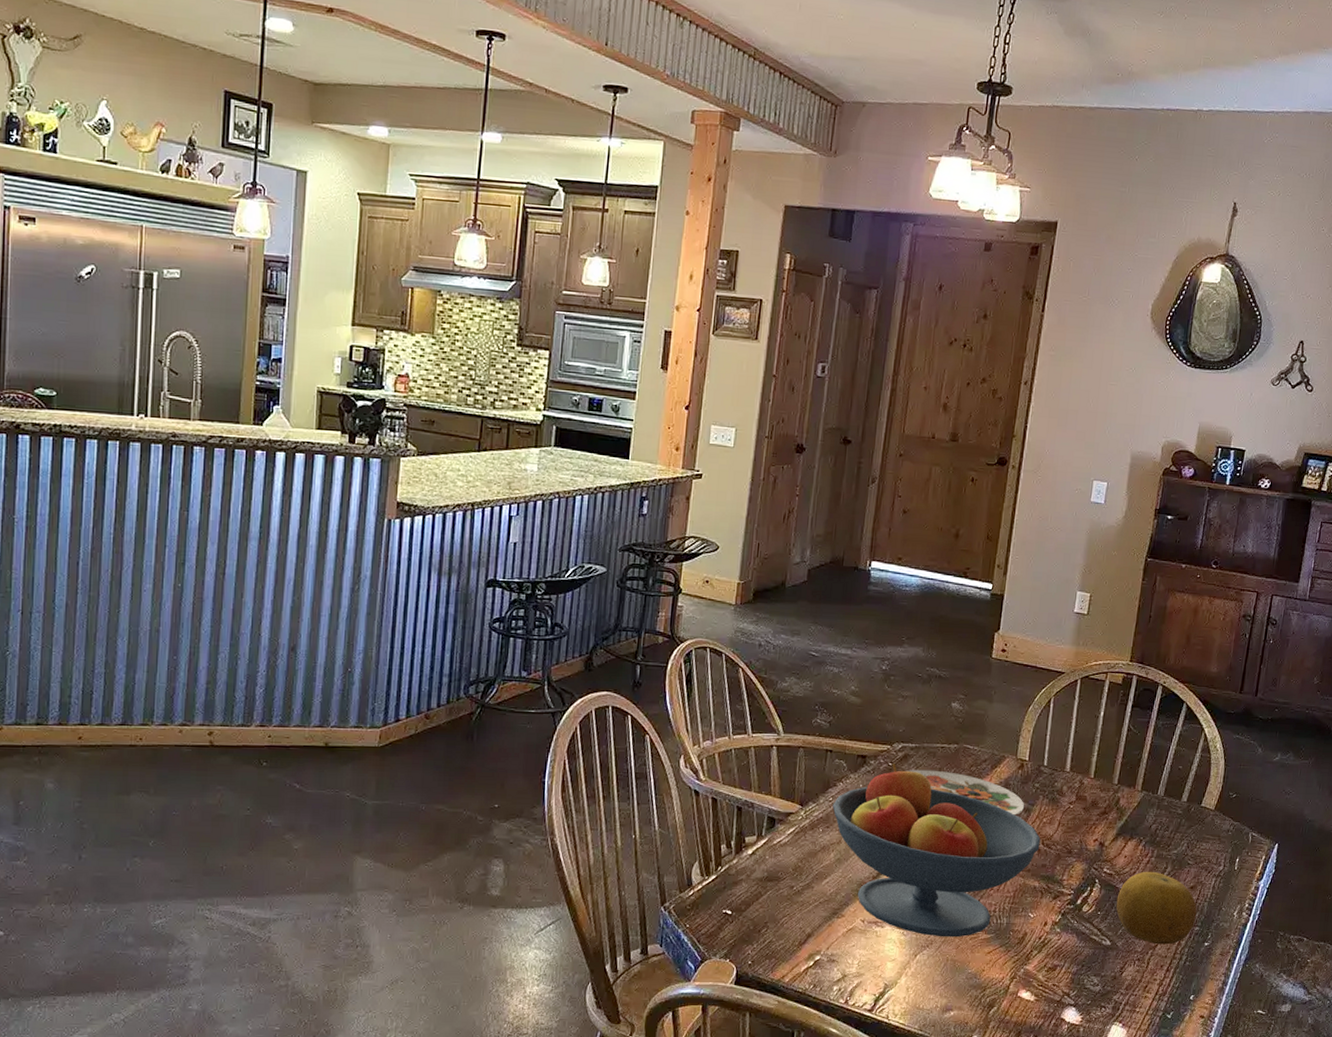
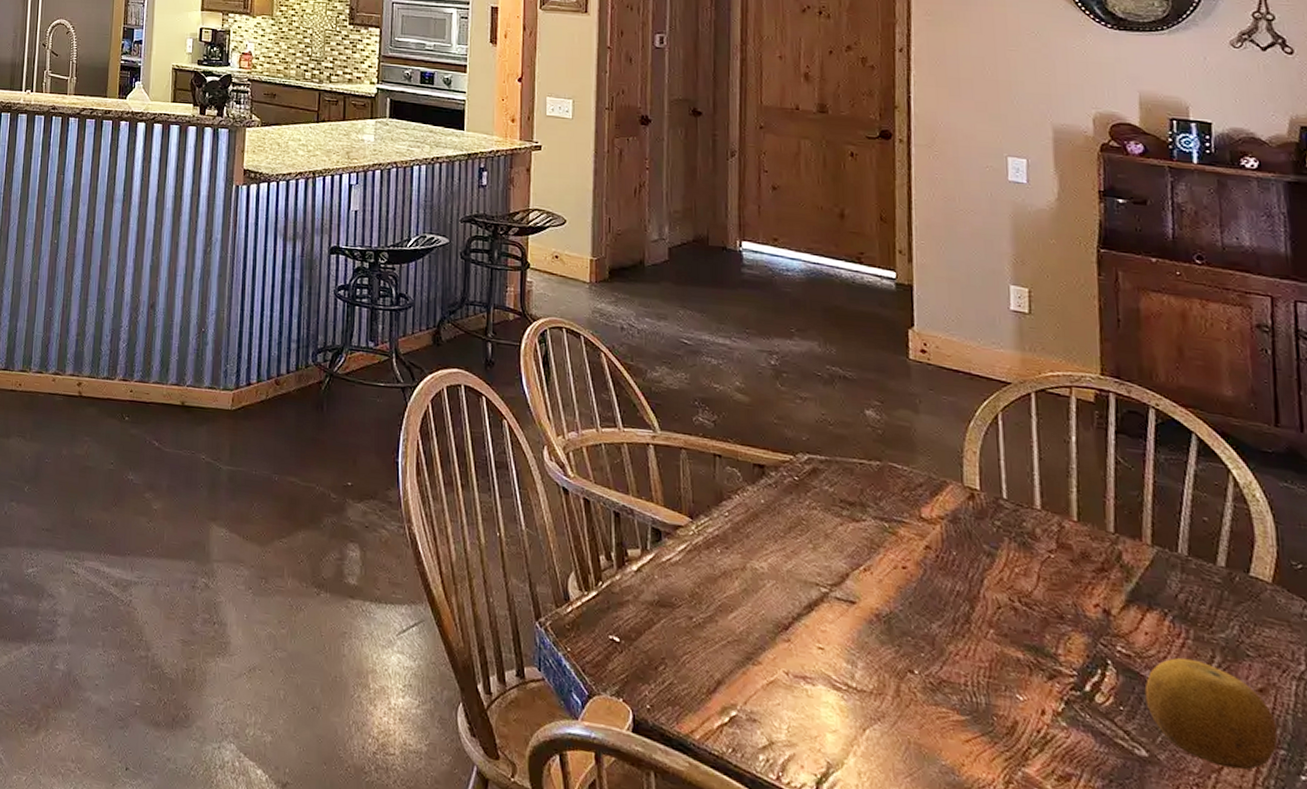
fruit bowl: present [832,763,1041,938] -> none [730,478,1016,714]
plate: present [905,769,1025,816] -> none [816,487,986,560]

